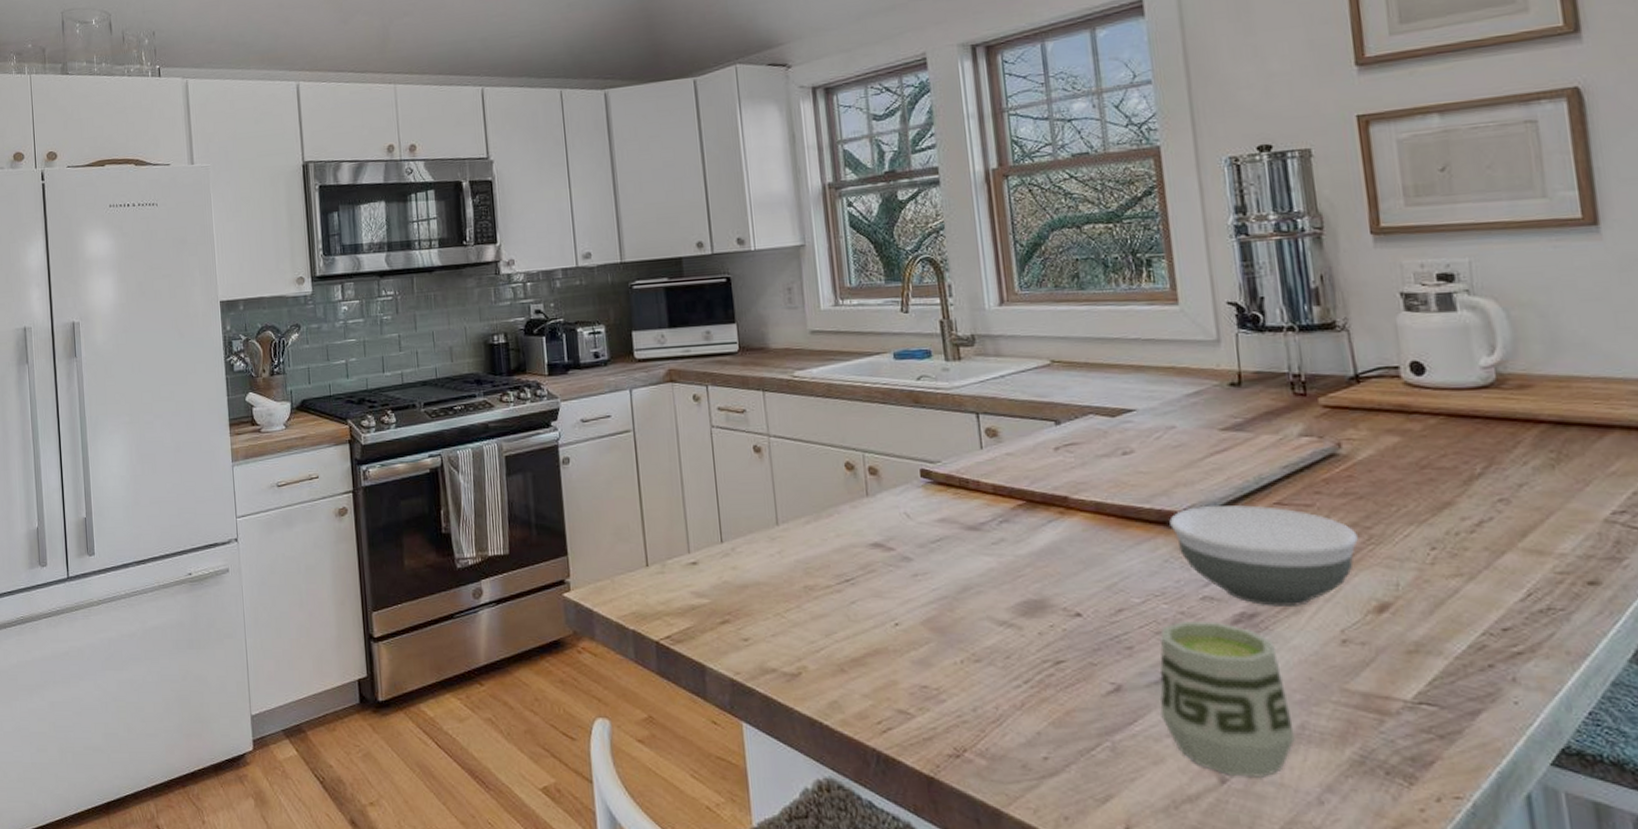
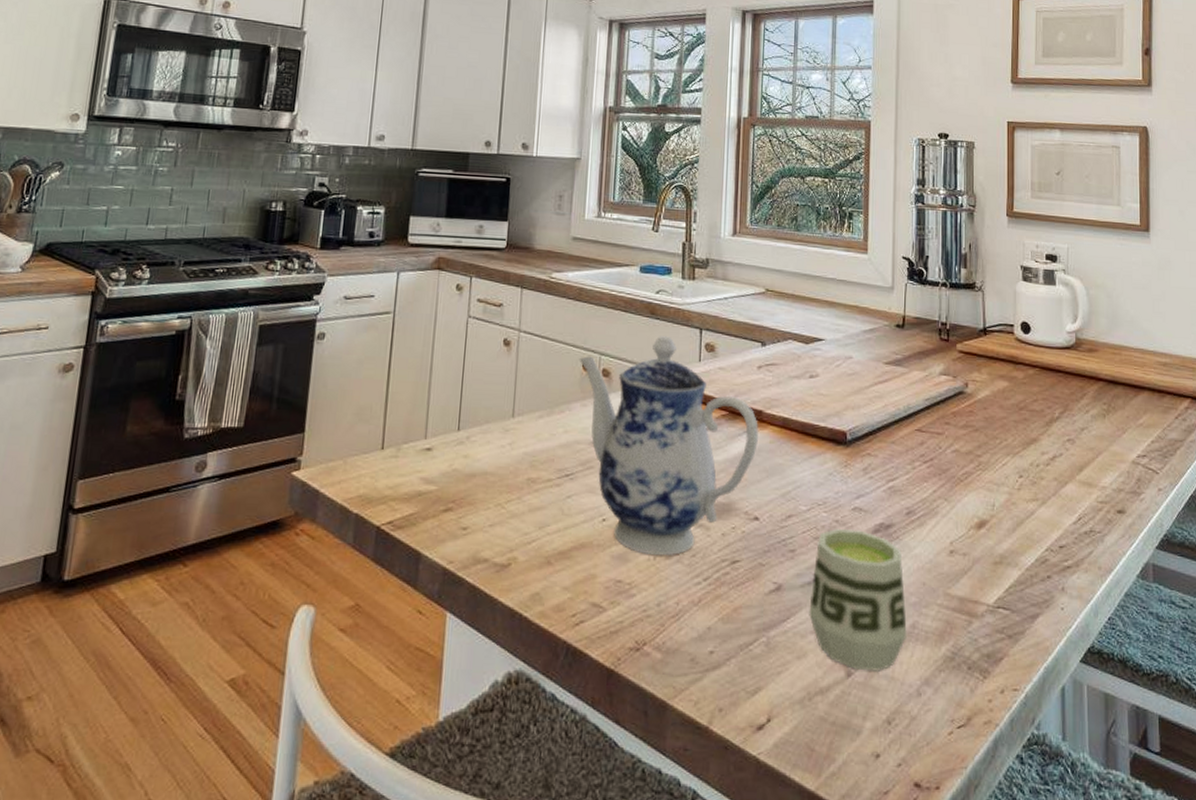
teapot: none [839,425,1068,659] -> present [579,336,758,556]
bowl: present [1169,505,1358,606] -> none [837,428,971,520]

